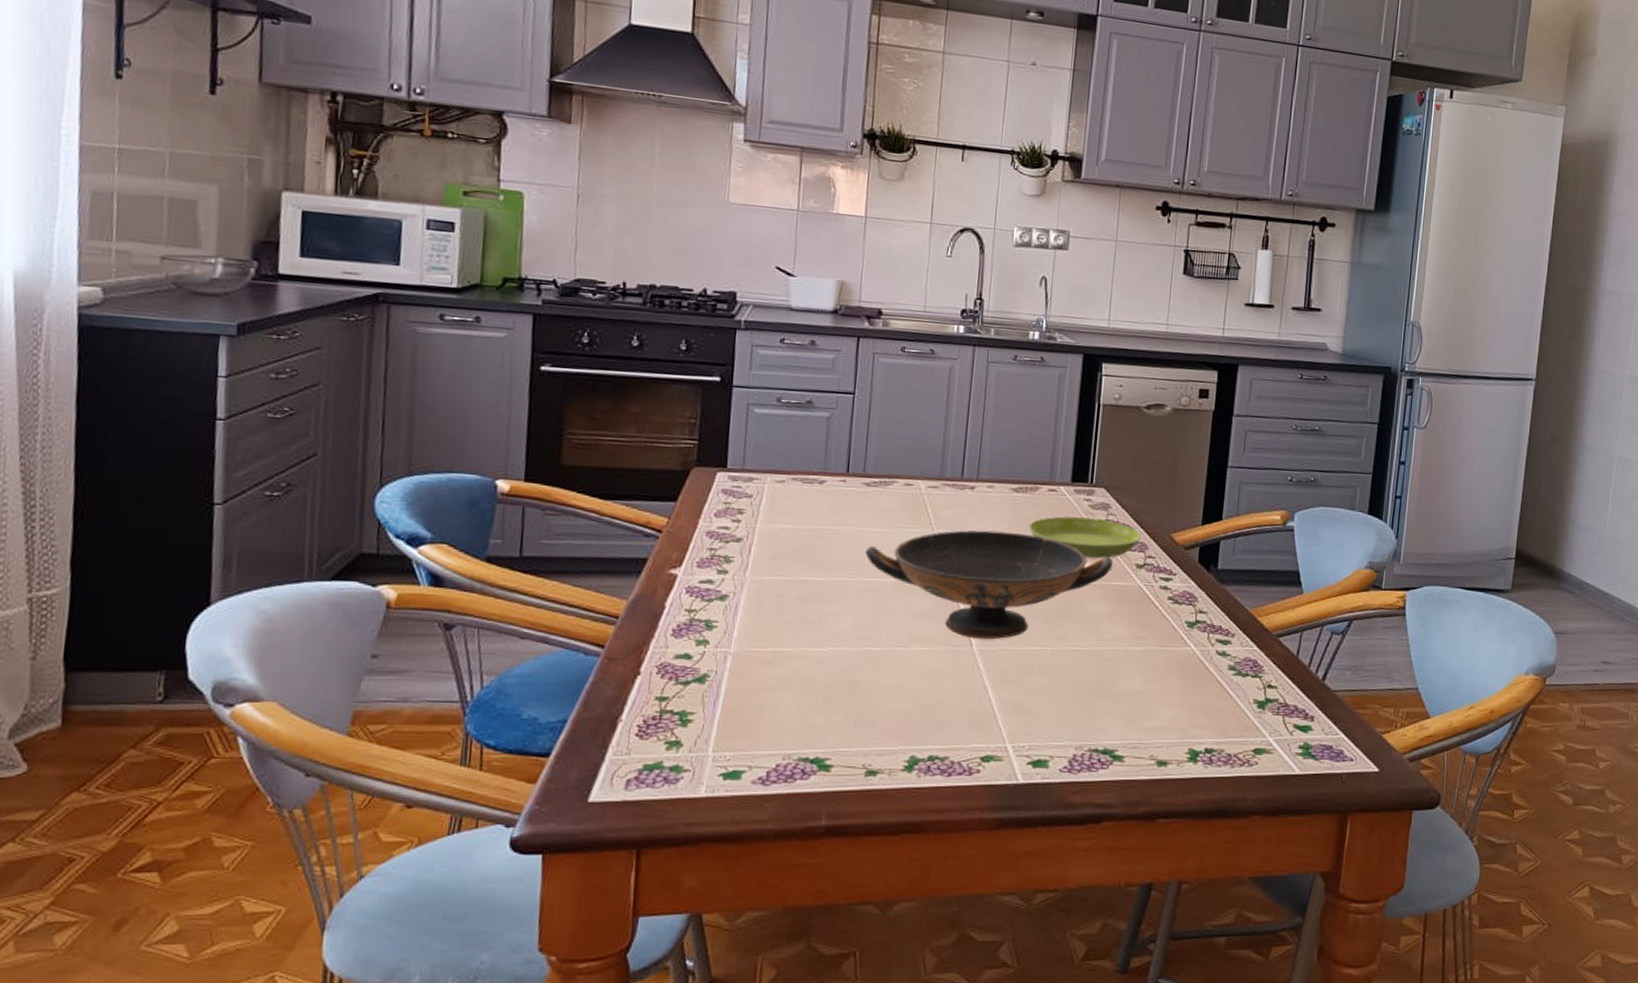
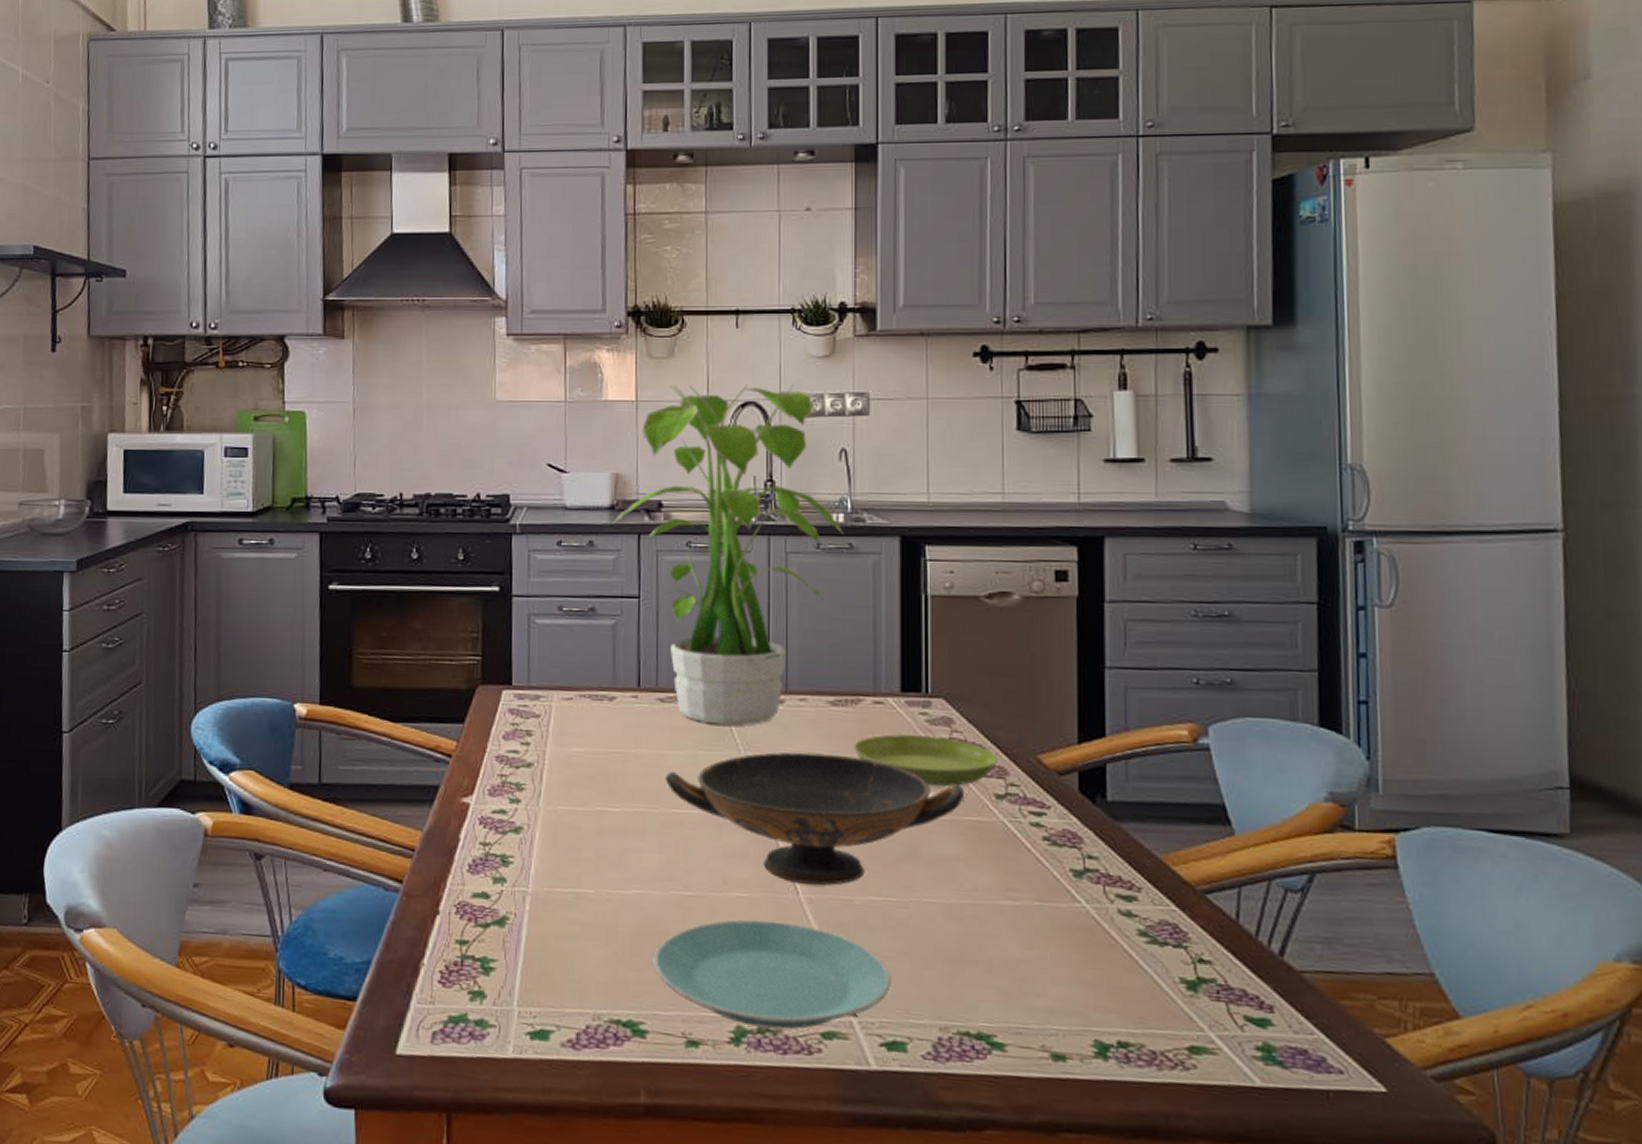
potted plant: none [834,205,1037,507] -> present [612,384,843,726]
plate: none [841,669,1041,756] -> present [653,919,891,1030]

